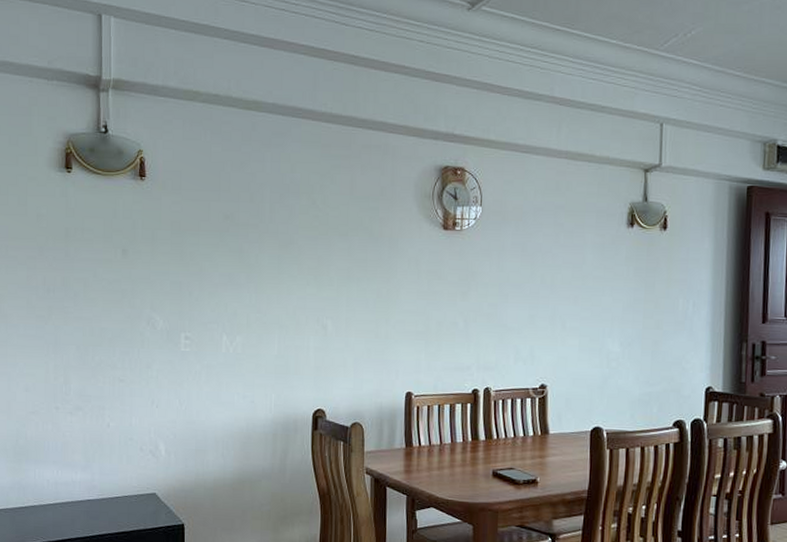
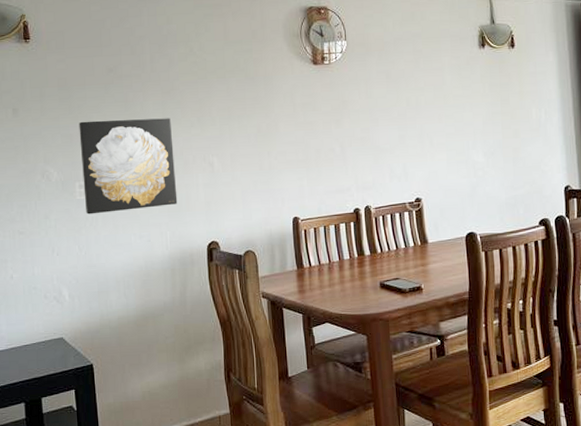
wall art: none [189,269,287,369] -> present [79,118,178,215]

